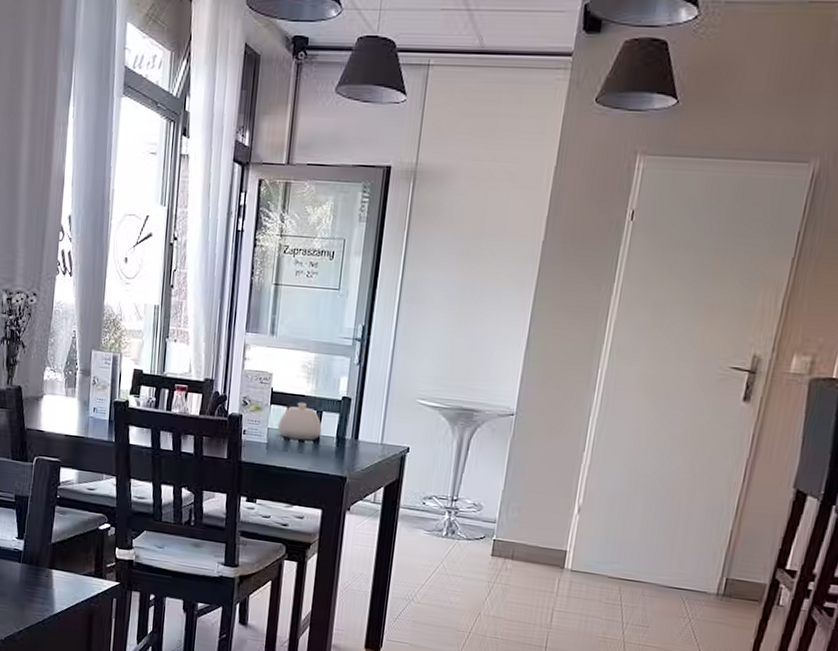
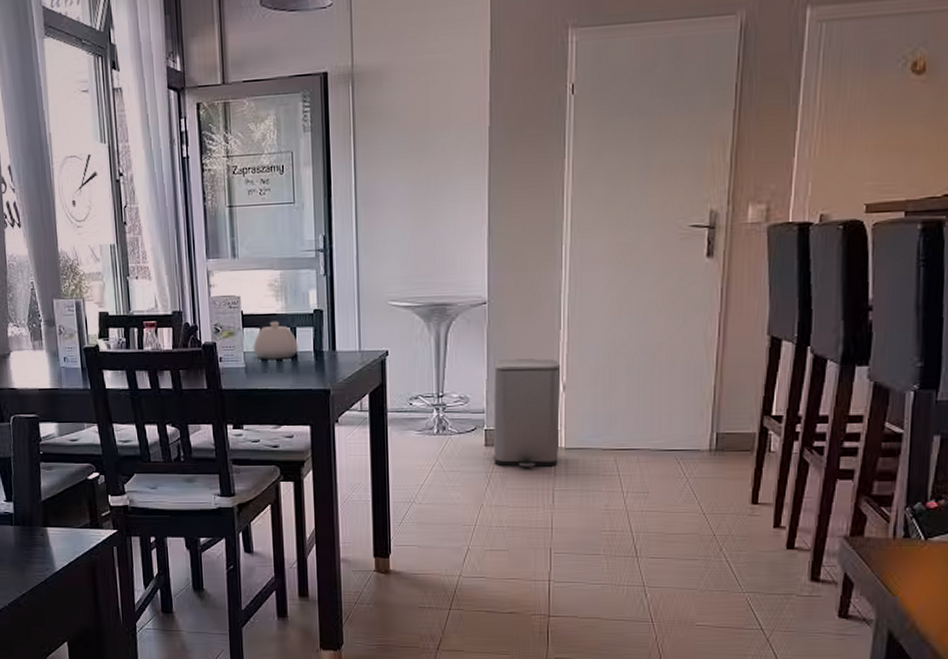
pedal bin: none [498,472,580,587] -> present [493,358,561,467]

